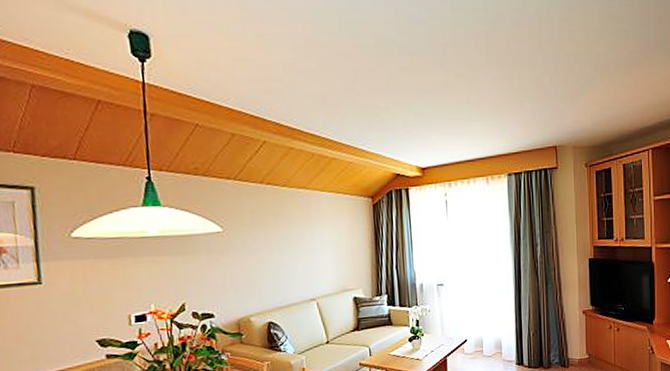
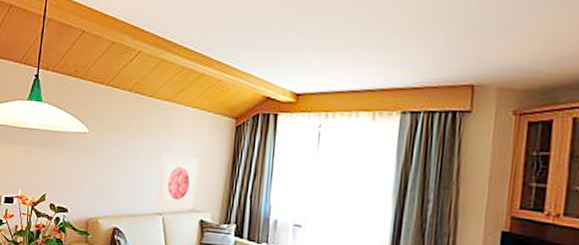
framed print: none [305,240,346,297] -> present [156,154,199,211]

